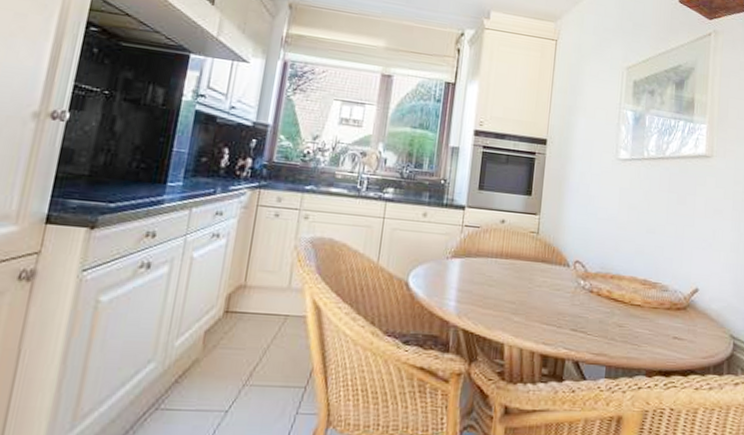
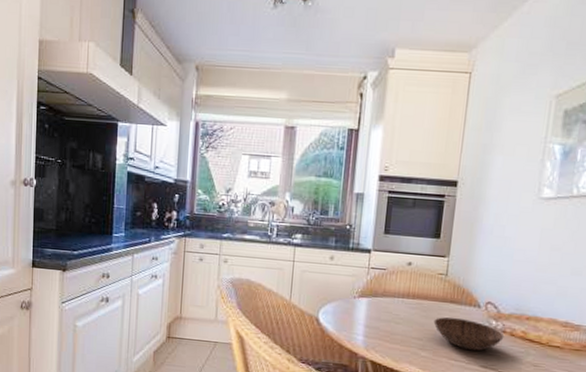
bowl: none [526,277,592,314] -> present [433,317,505,352]

